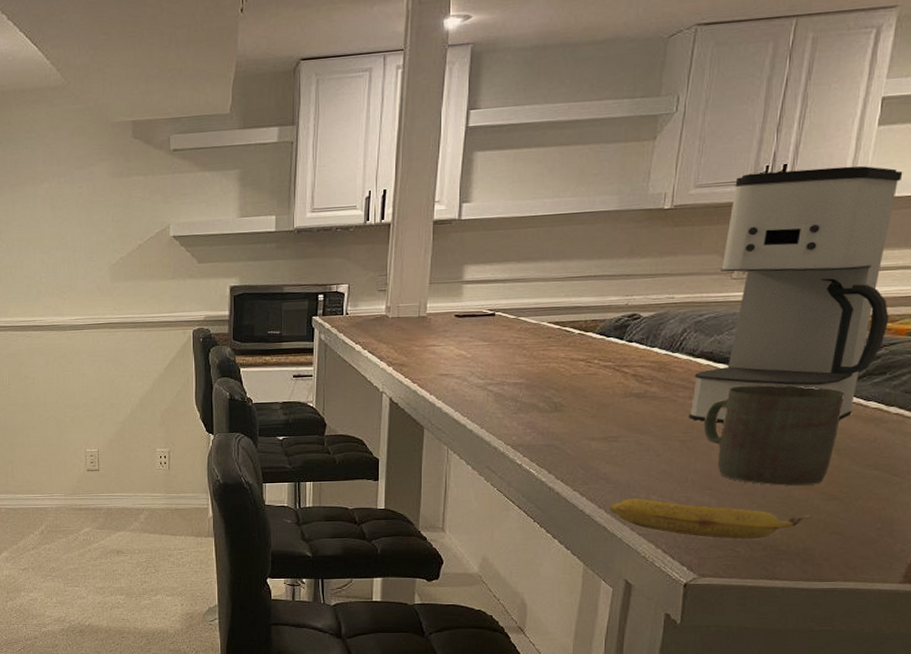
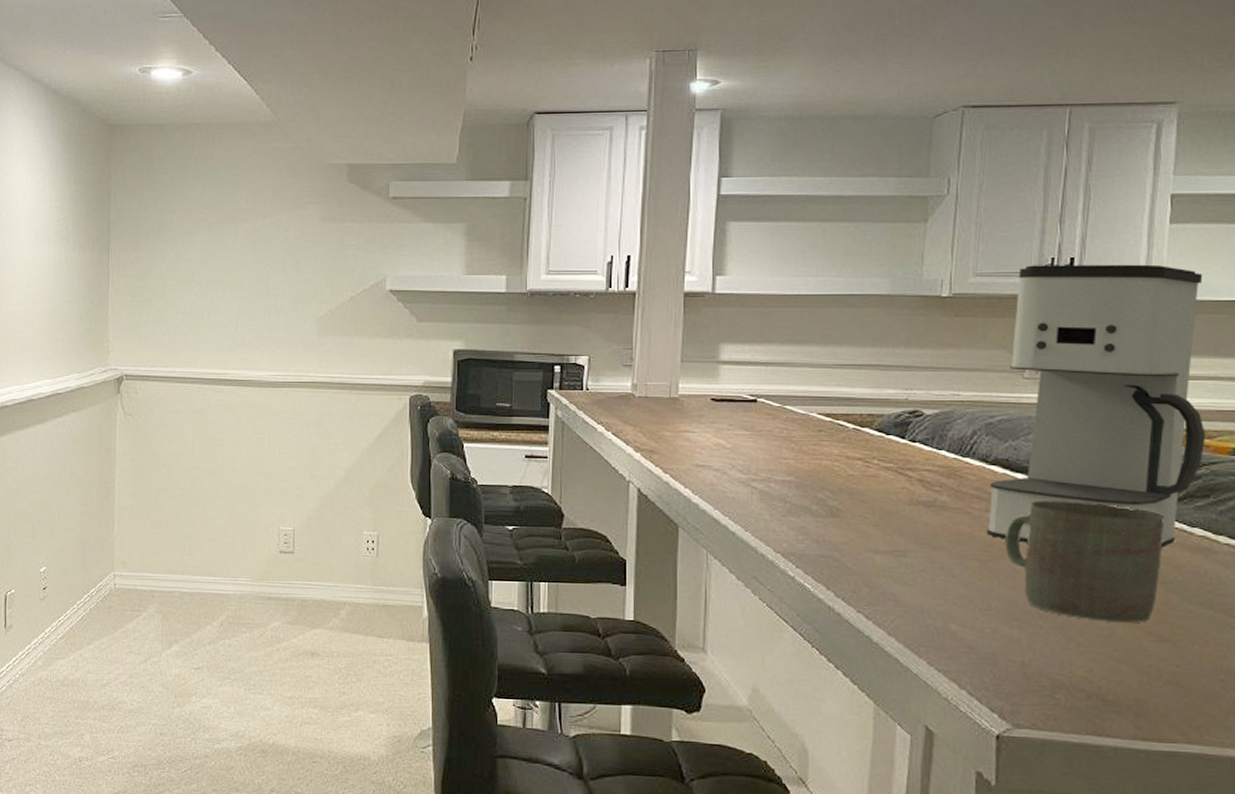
banana: present [610,498,813,539] -> none [901,626,1143,684]

